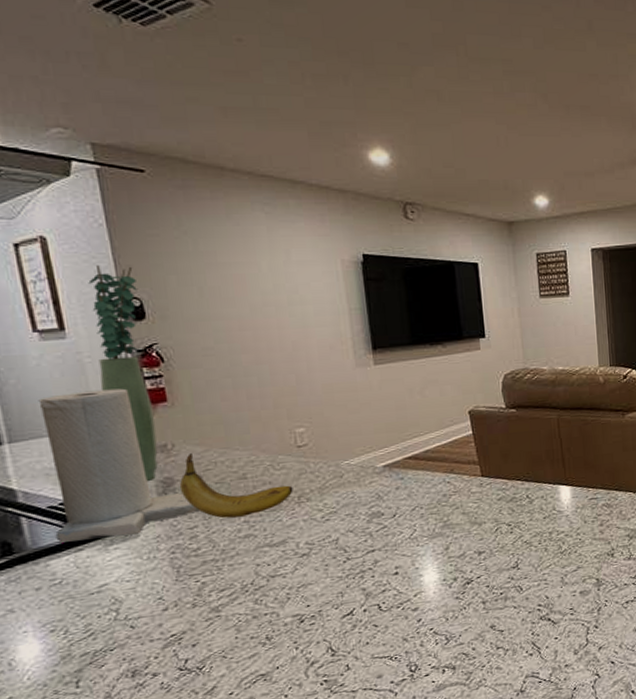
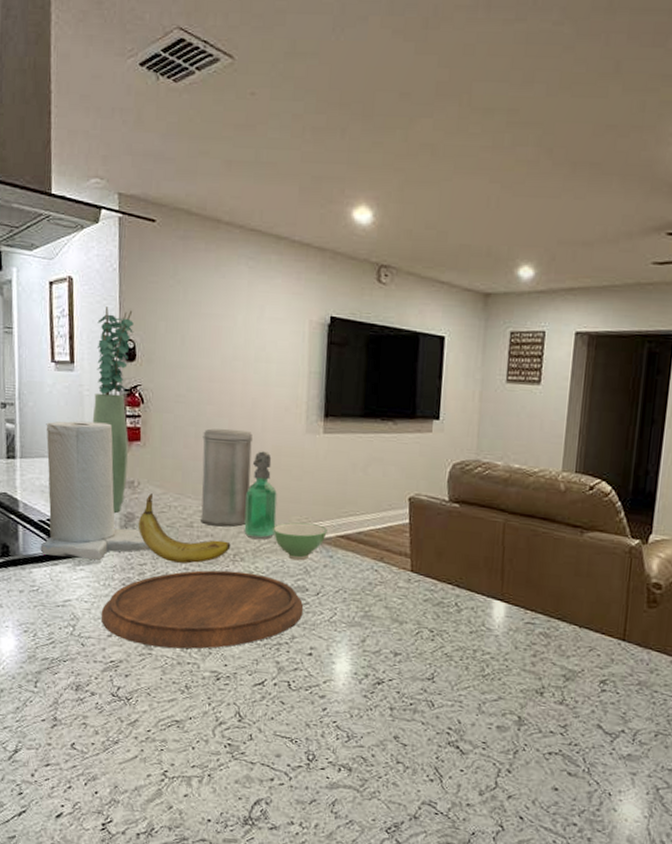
cutting board: none [150,510,383,610] -> present [102,570,304,649]
canister: none [241,373,306,474] -> present [199,428,252,528]
soap dispenser: none [301,391,340,478] -> present [244,451,278,541]
bowl: none [335,451,394,490] -> present [271,522,327,561]

